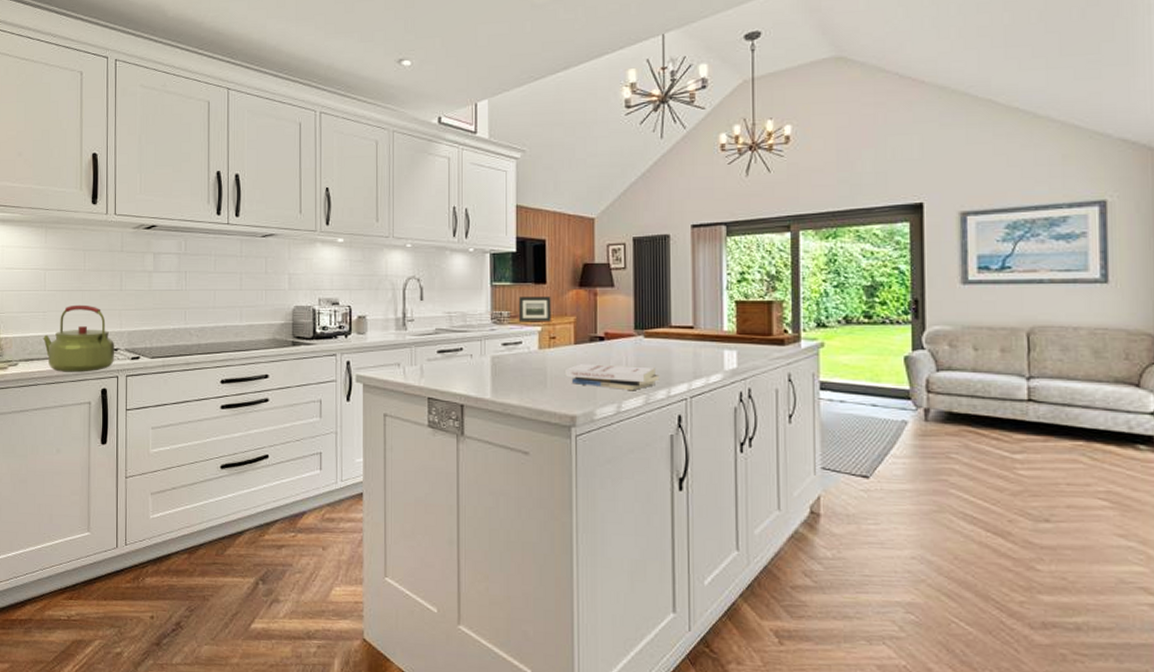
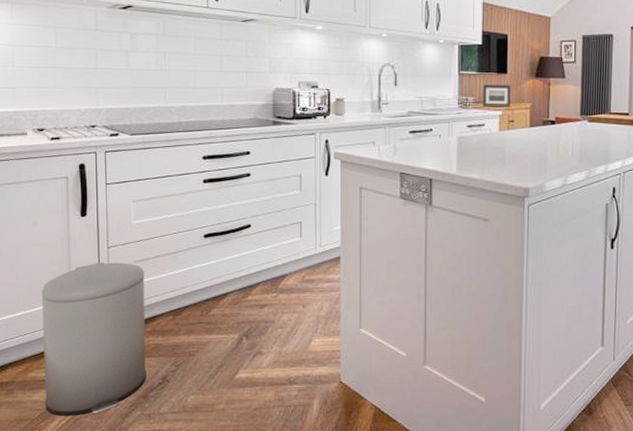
kettle: present [42,304,114,373] -> none [13,81,92,148]
pedal bin: none [60,493,161,661] -> present [41,262,146,416]
books: present [565,364,660,391] -> none [521,144,600,167]

